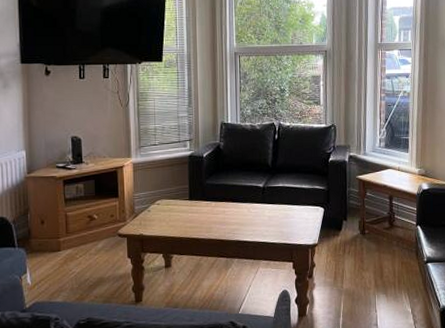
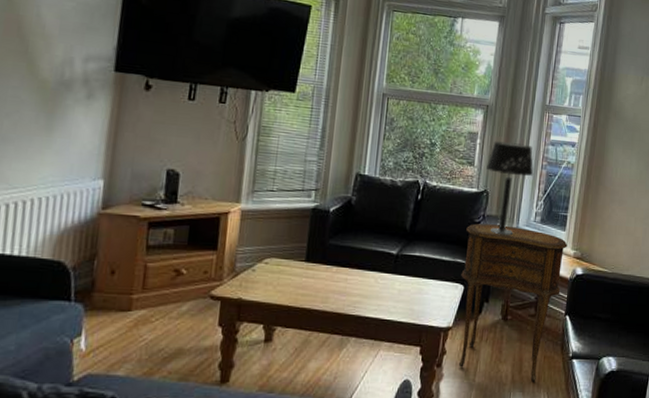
side table: none [320,153,412,285] -> present [458,223,568,382]
table lamp: none [331,80,374,162] -> present [486,140,534,236]

